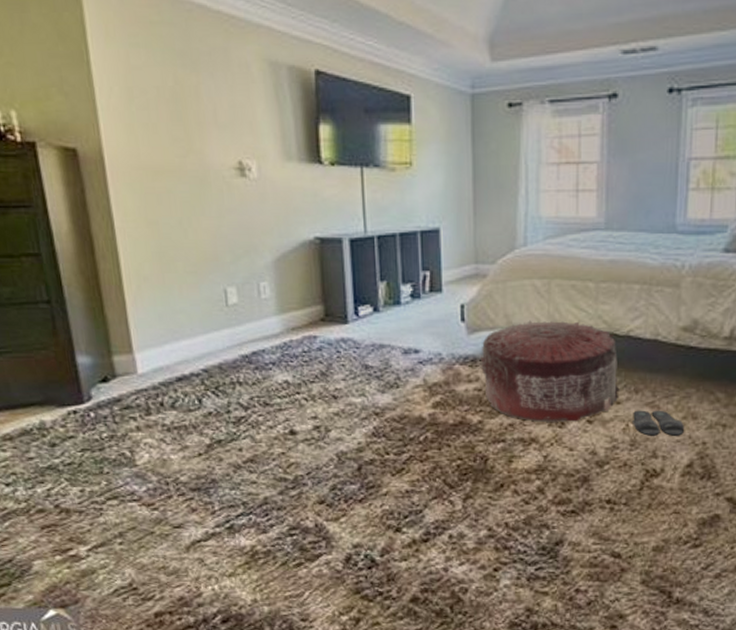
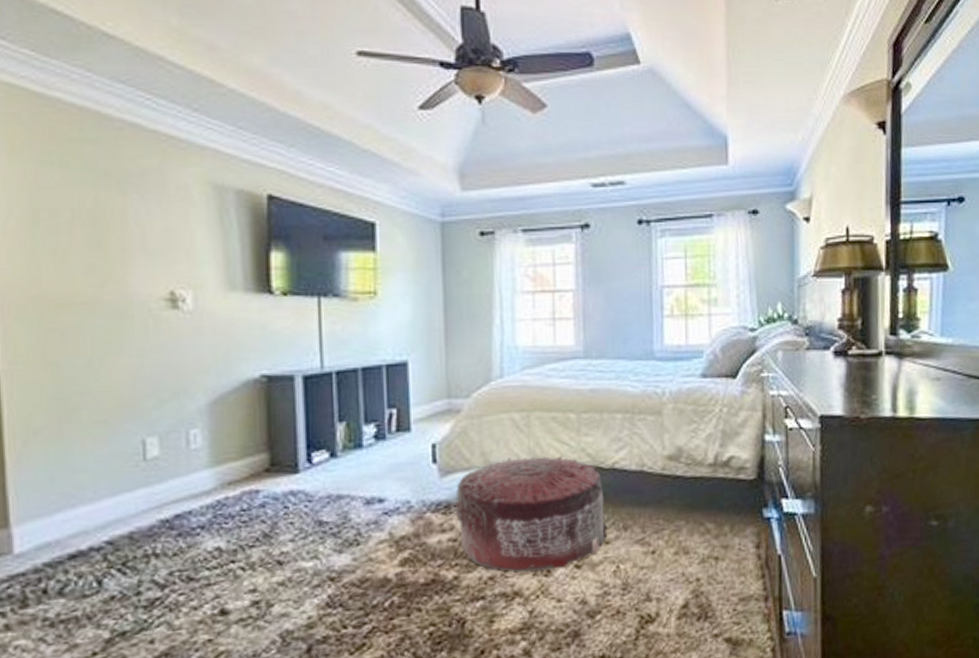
slippers: present [631,410,684,436] -> none [622,546,677,577]

